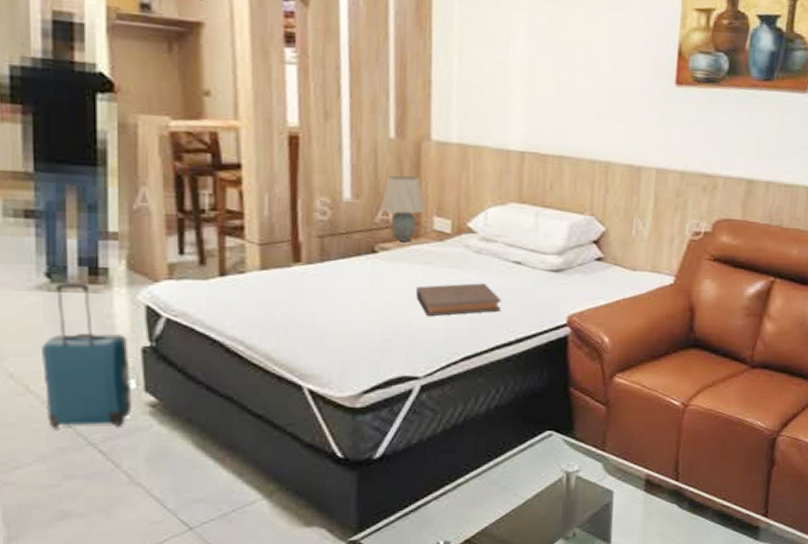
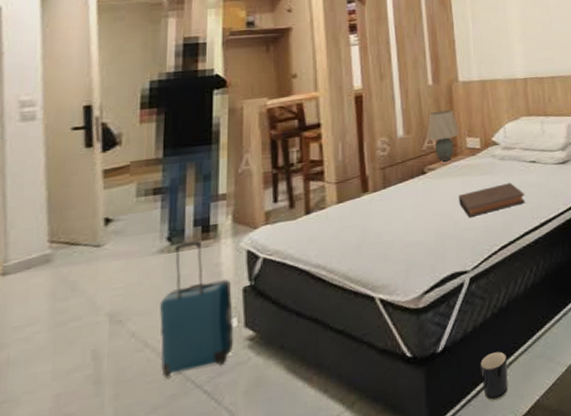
mug: none [422,469,457,521] -> present [479,351,508,403]

